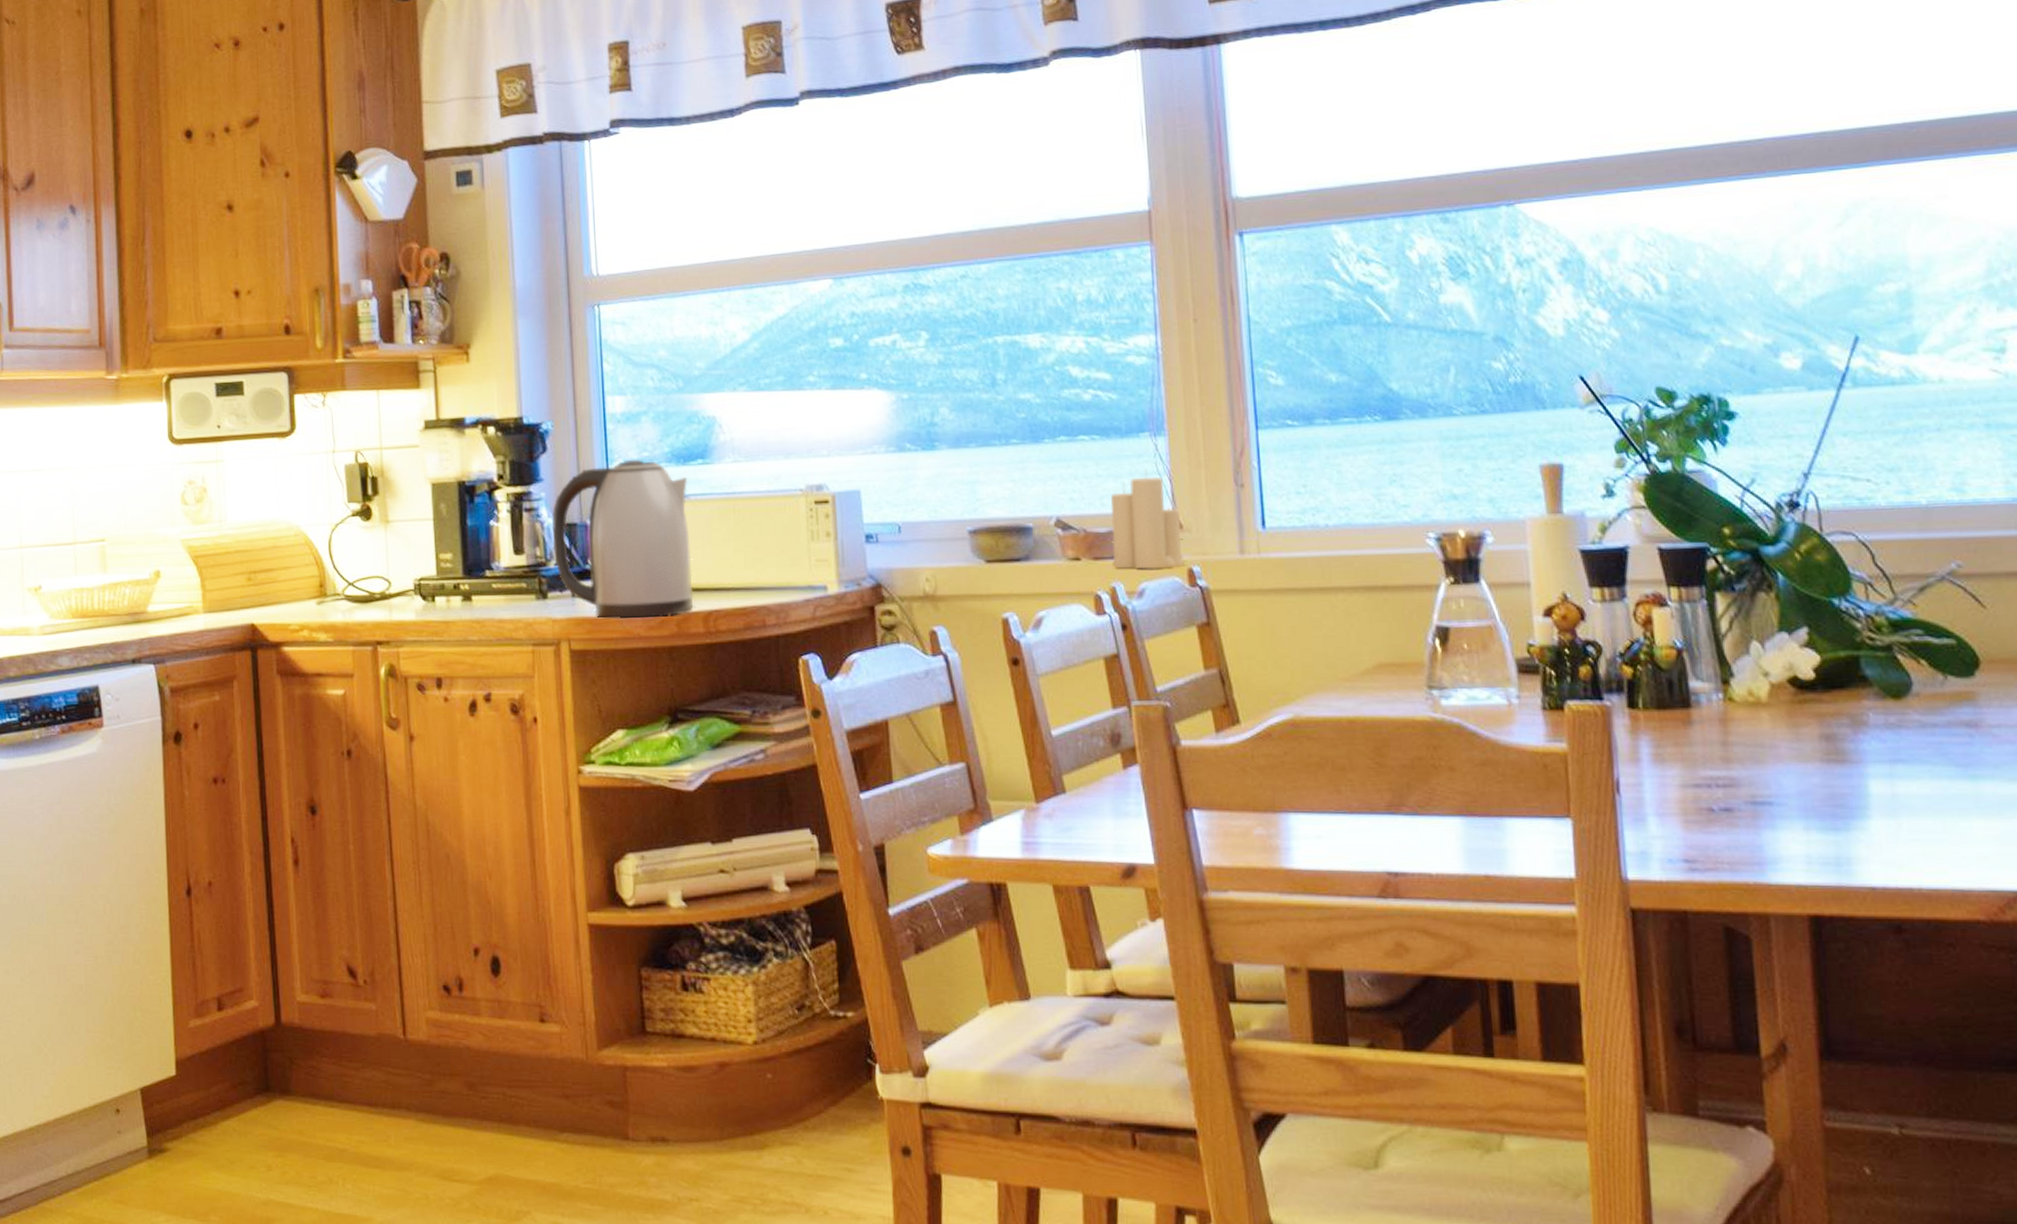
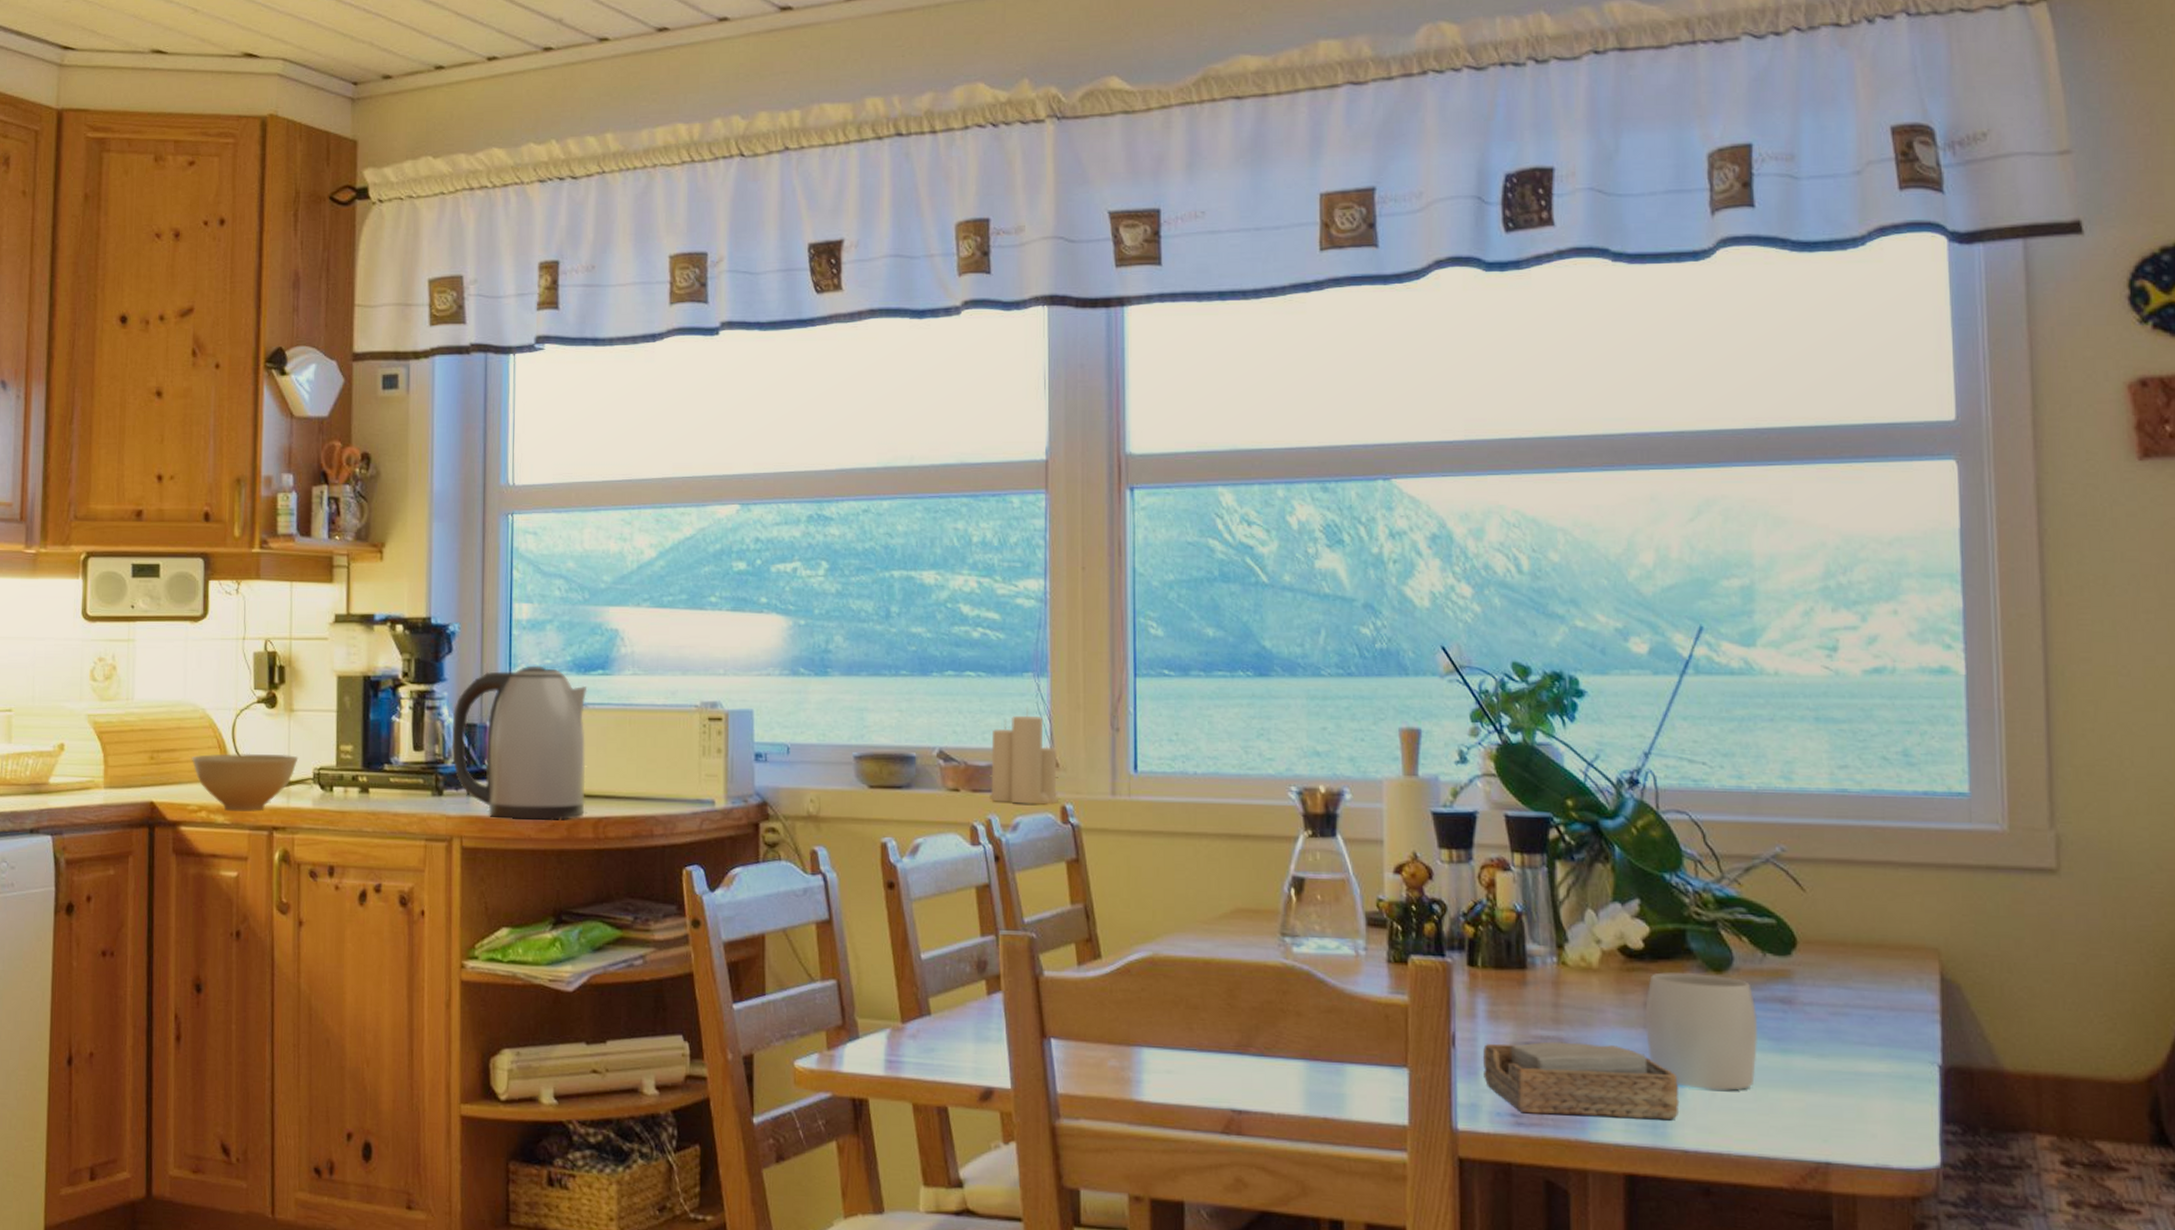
bowl: none [289,566,398,629] -> present [191,753,299,812]
napkin holder: none [1650,781,1864,858] -> present [1483,1041,1680,1121]
mug: none [1820,701,1944,822] -> present [1644,972,1757,1090]

